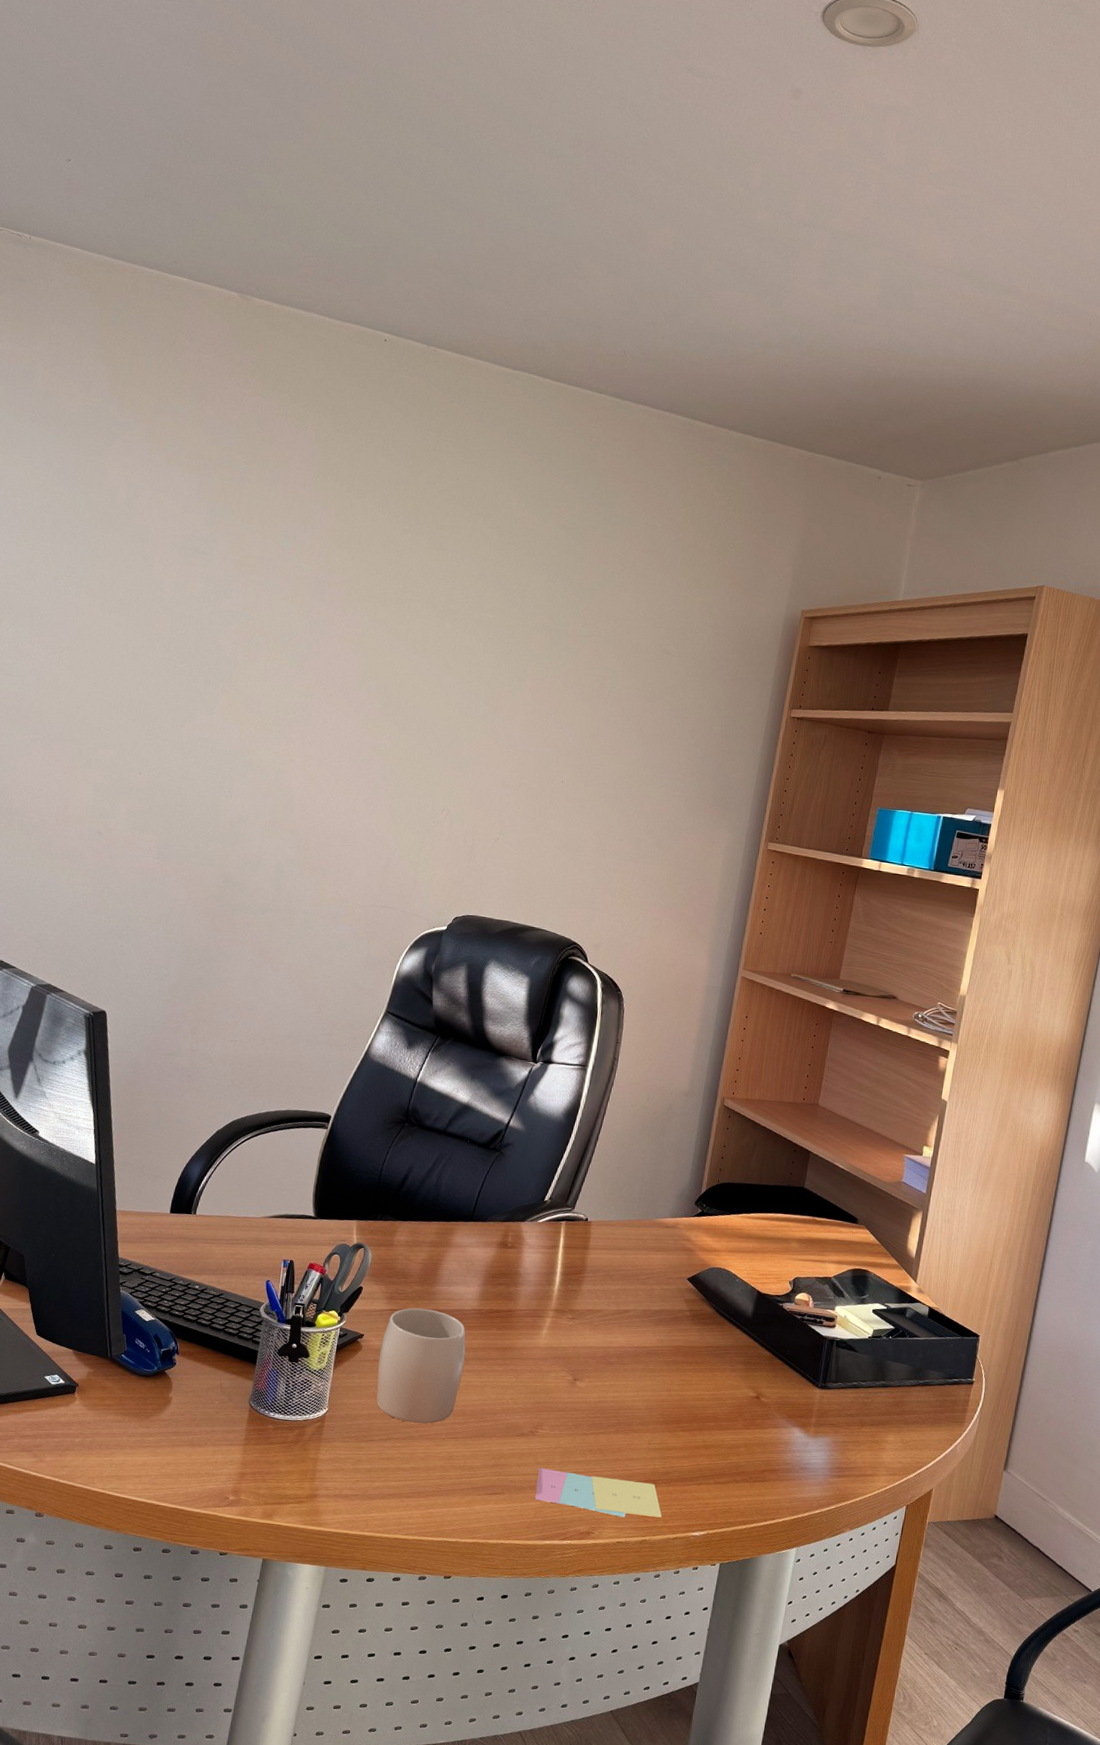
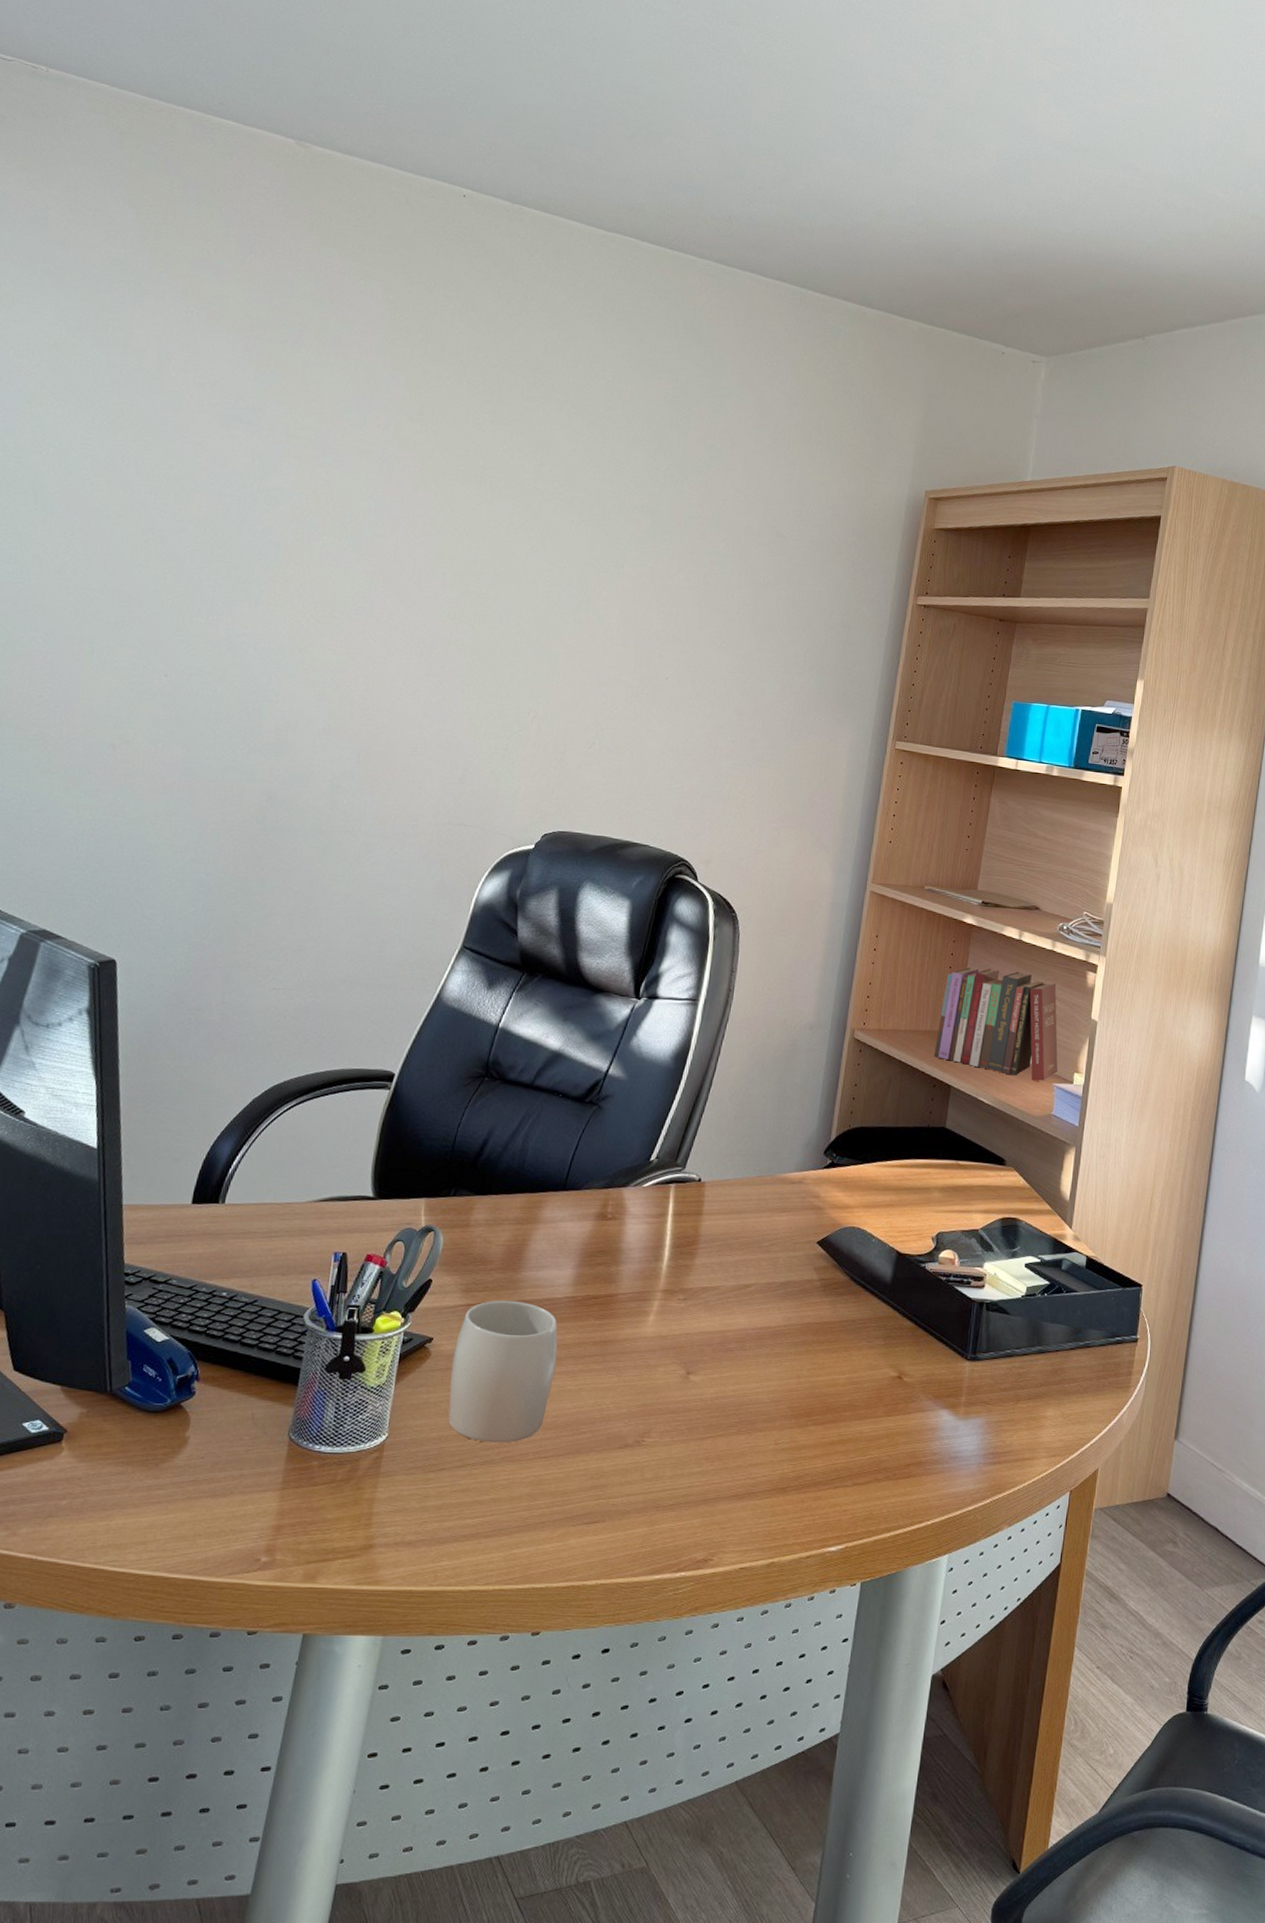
sticky notes: present [534,1467,662,1518] -> none [641,1485,793,1537]
books: none [795,1048,910,1152] -> present [933,967,1058,1081]

